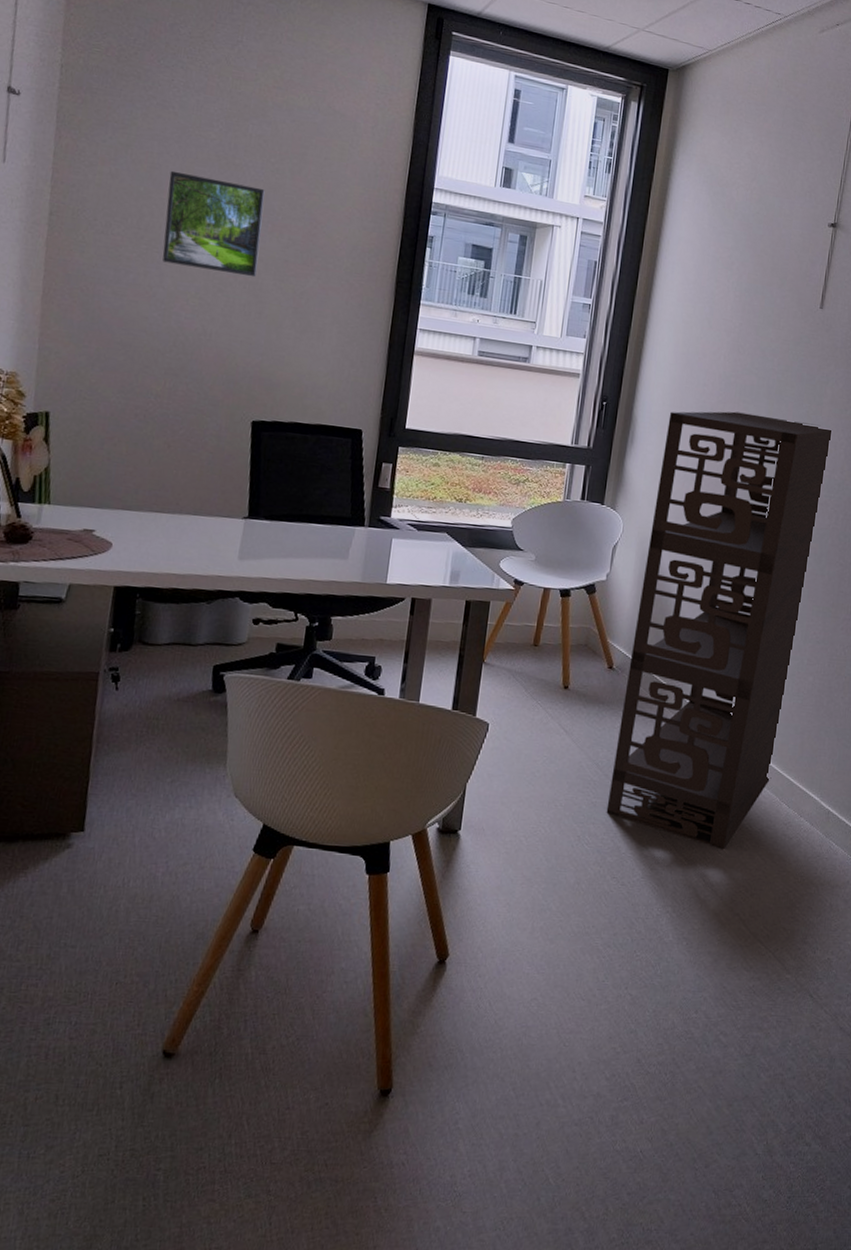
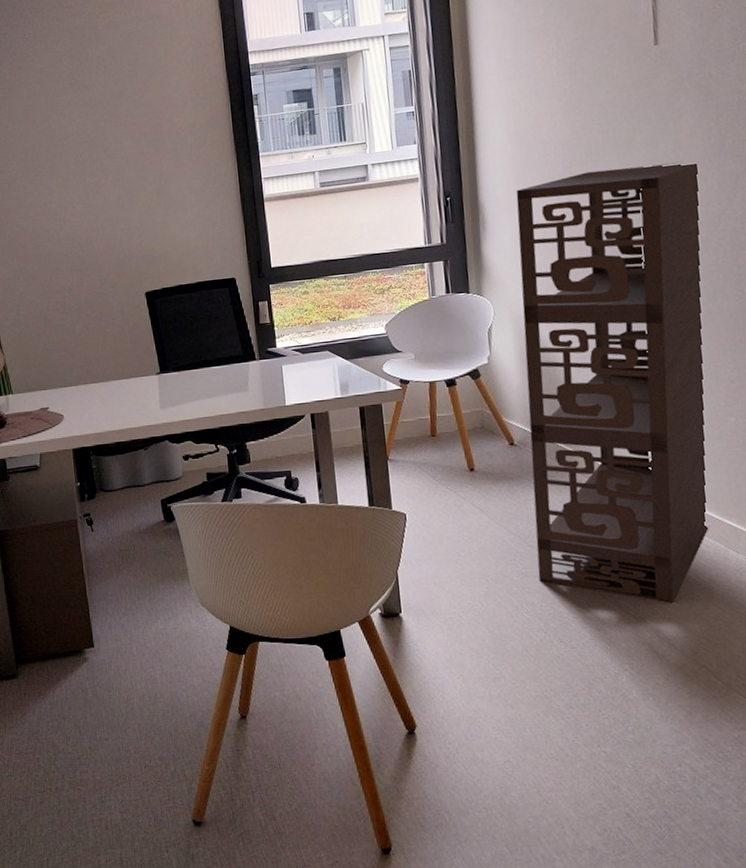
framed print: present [162,170,265,278] -> none [39,99,121,182]

